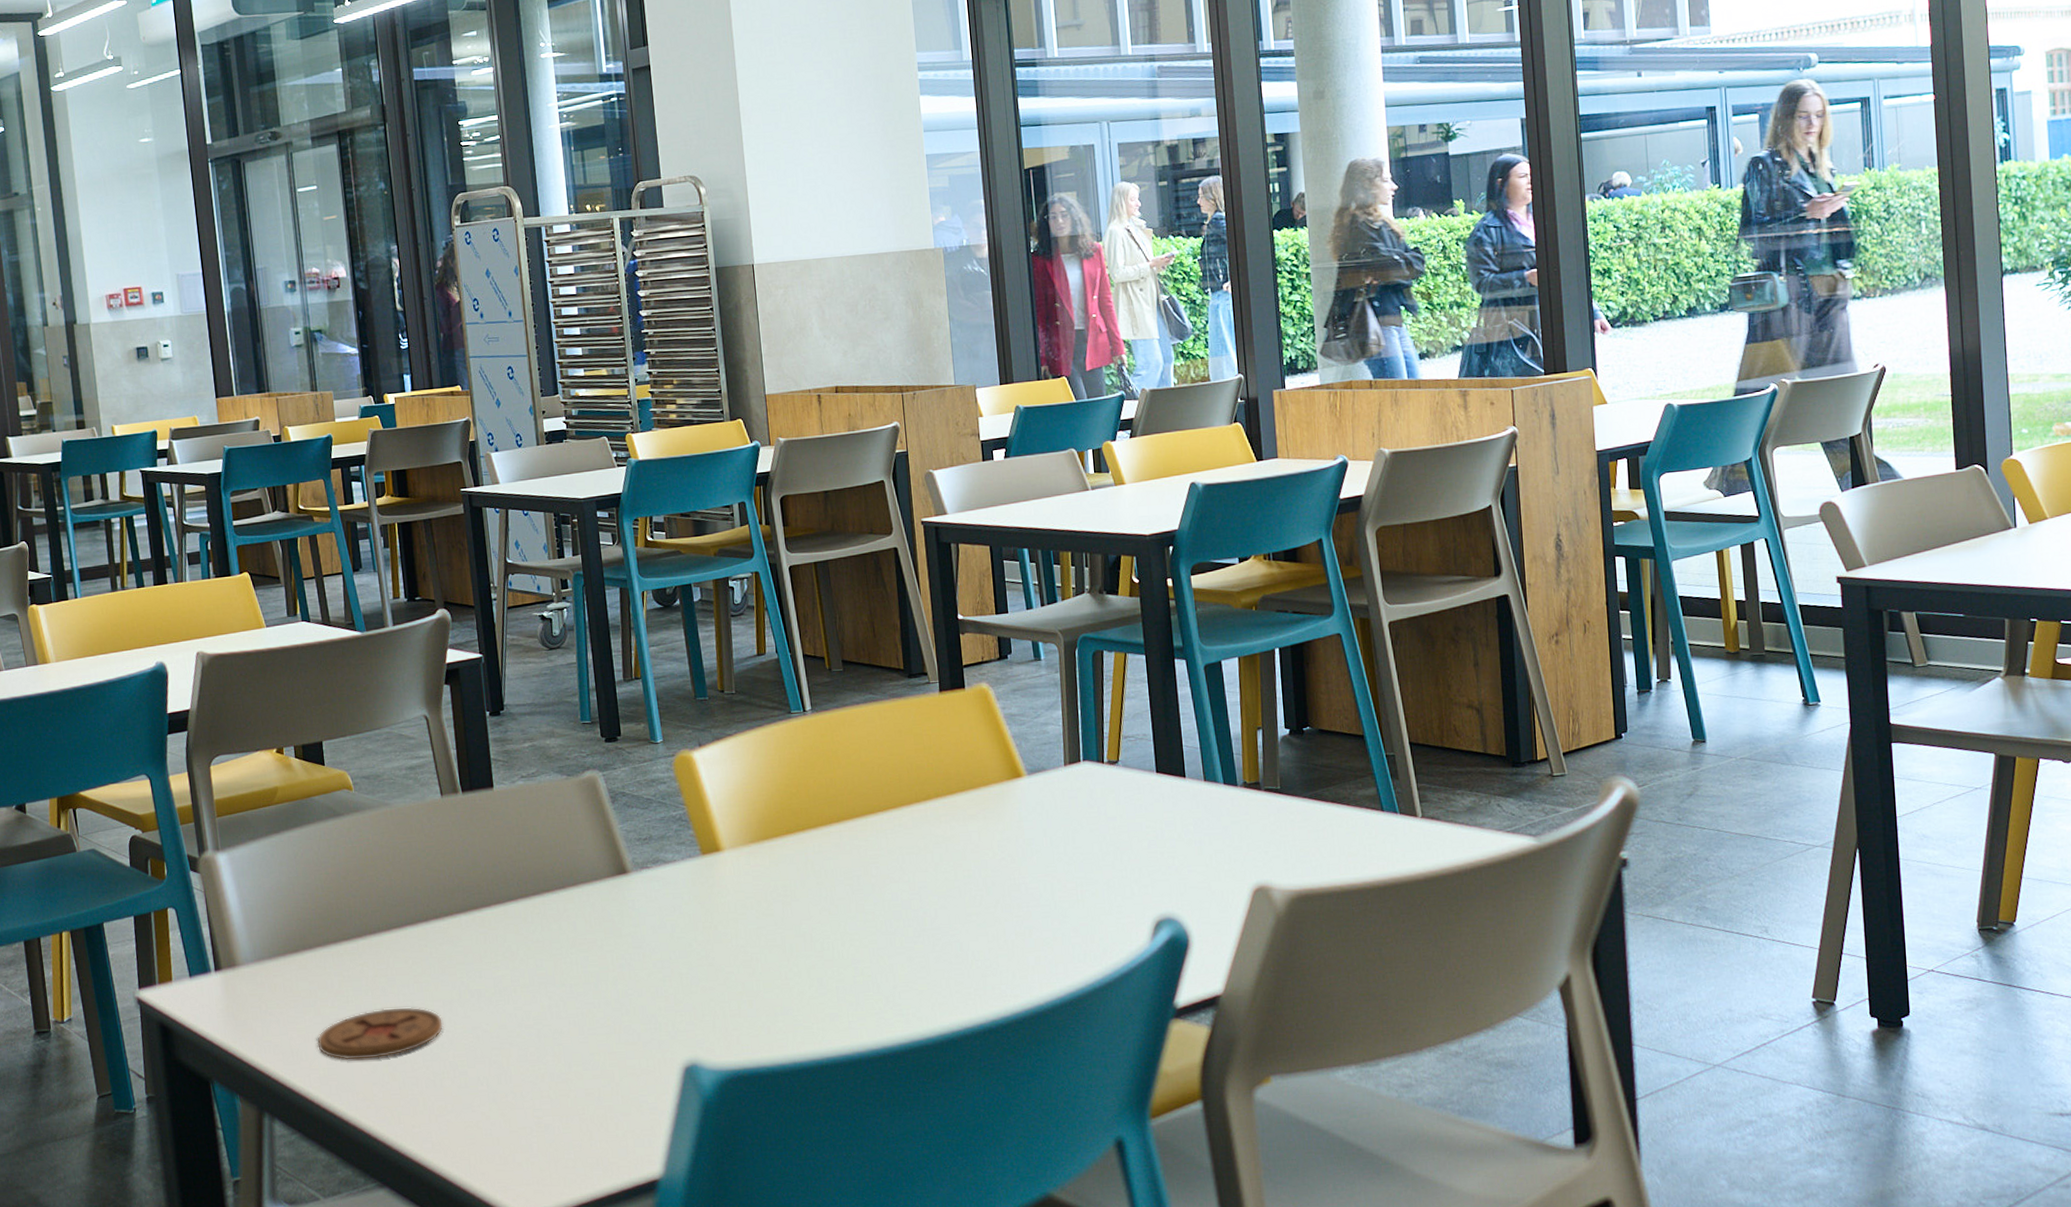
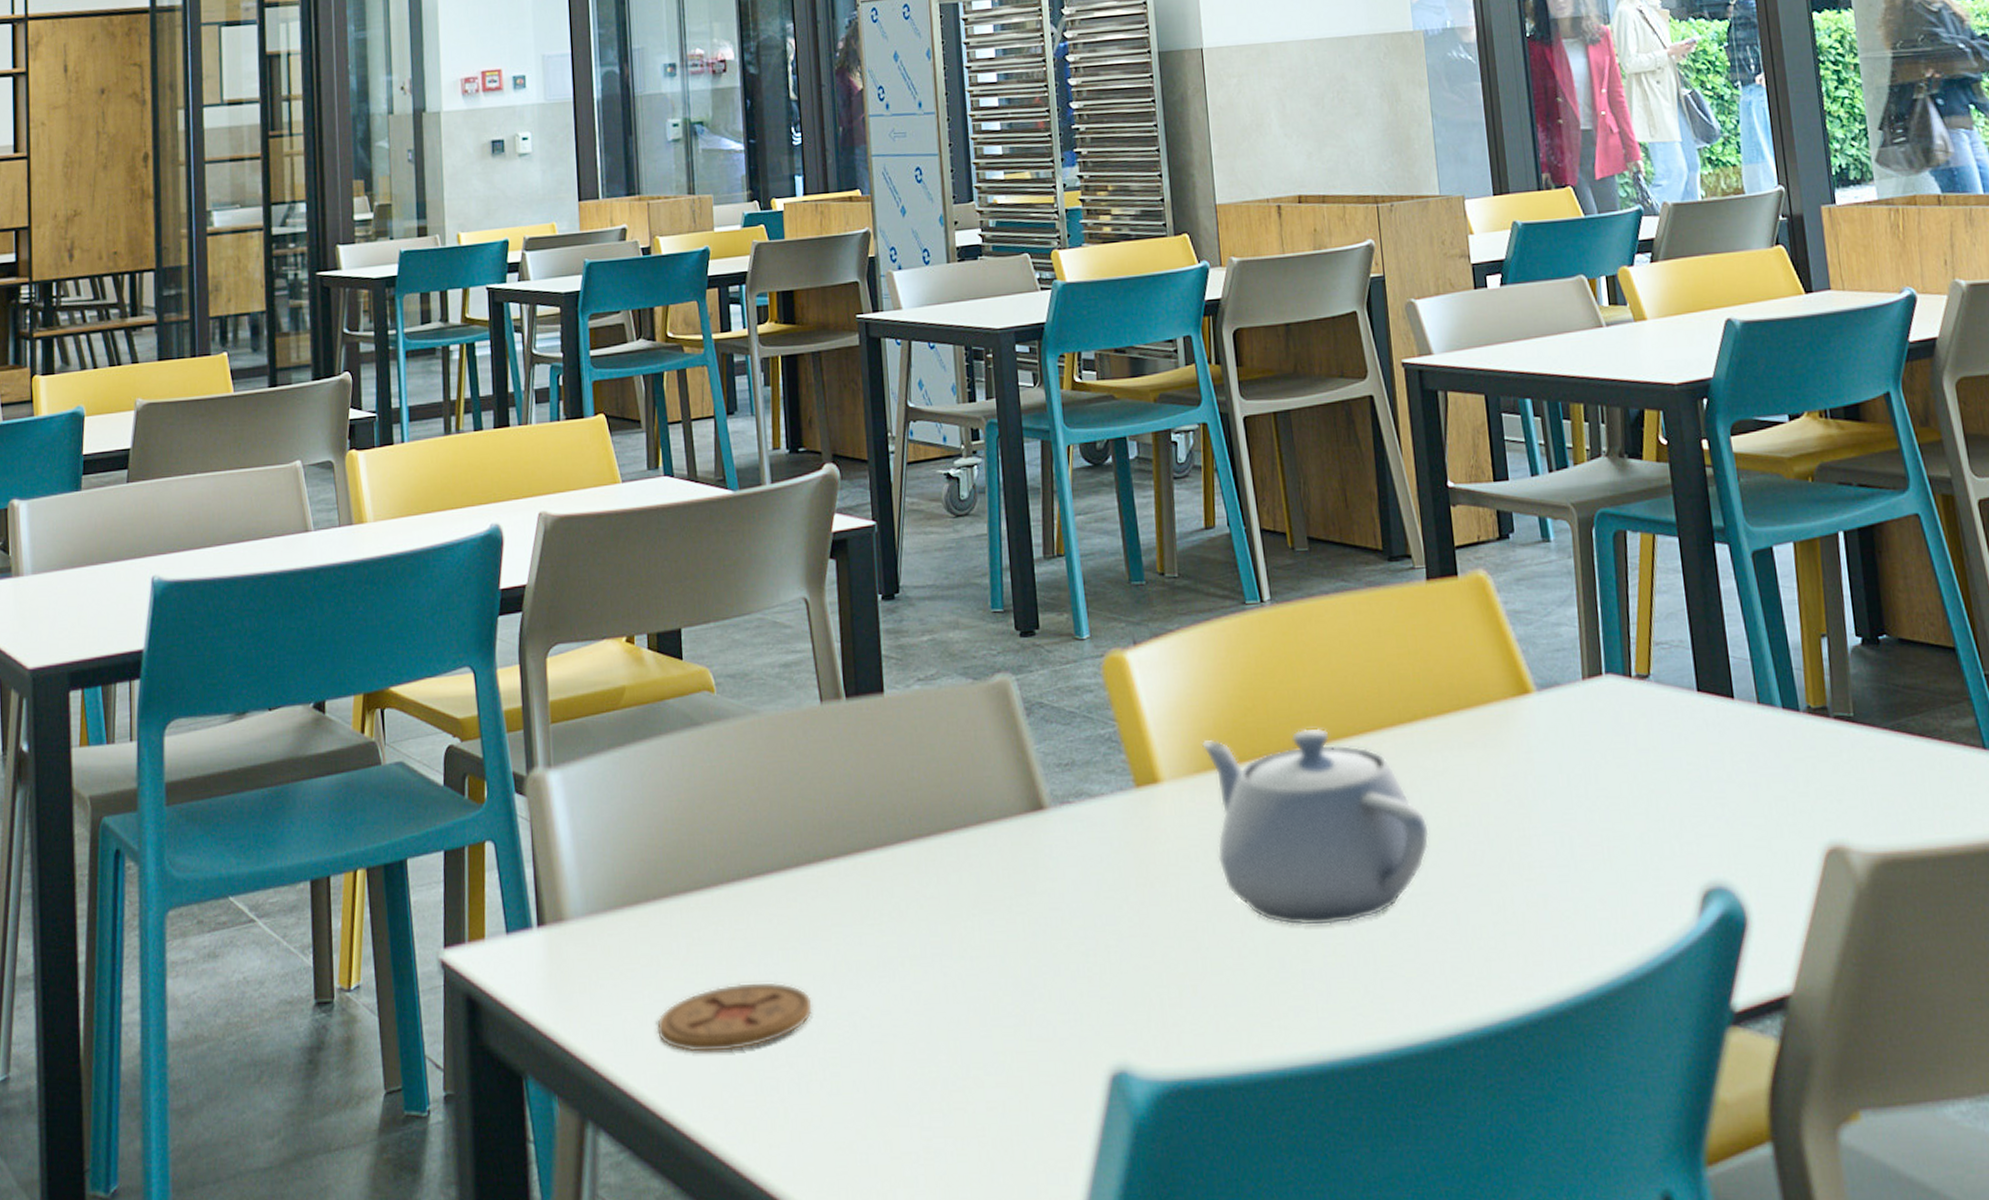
teapot: none [755,807,939,955] -> present [1201,728,1430,927]

